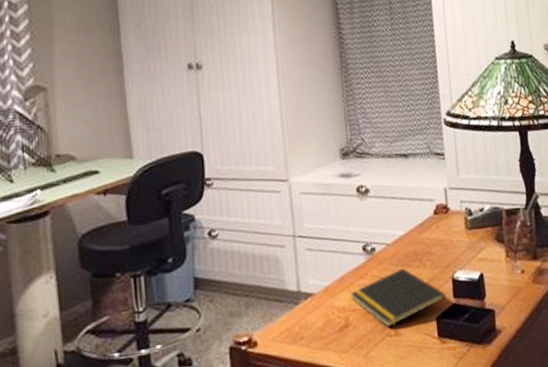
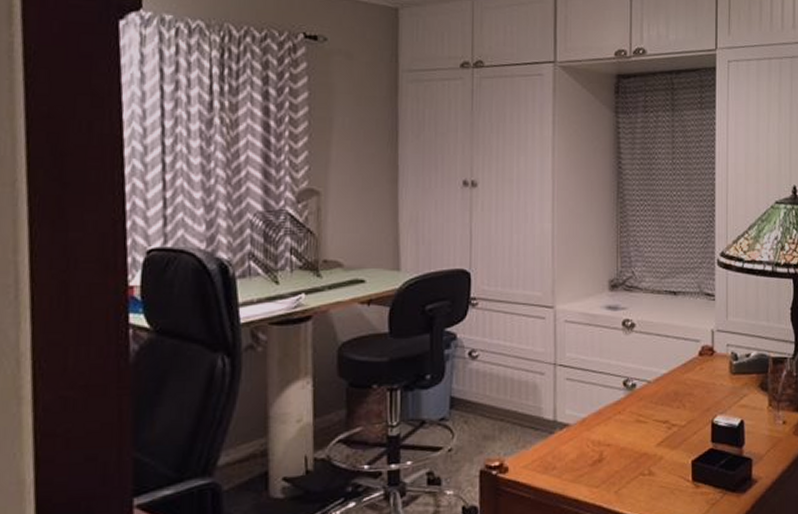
notepad: present [350,268,446,328] -> none [607,407,703,467]

